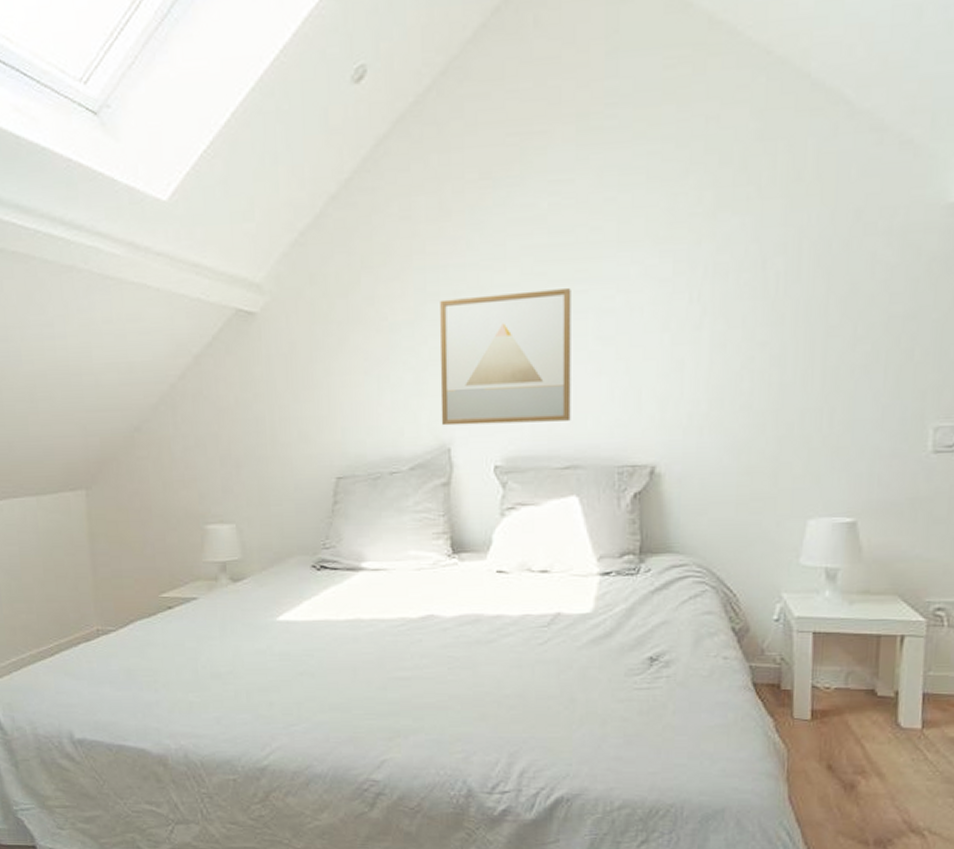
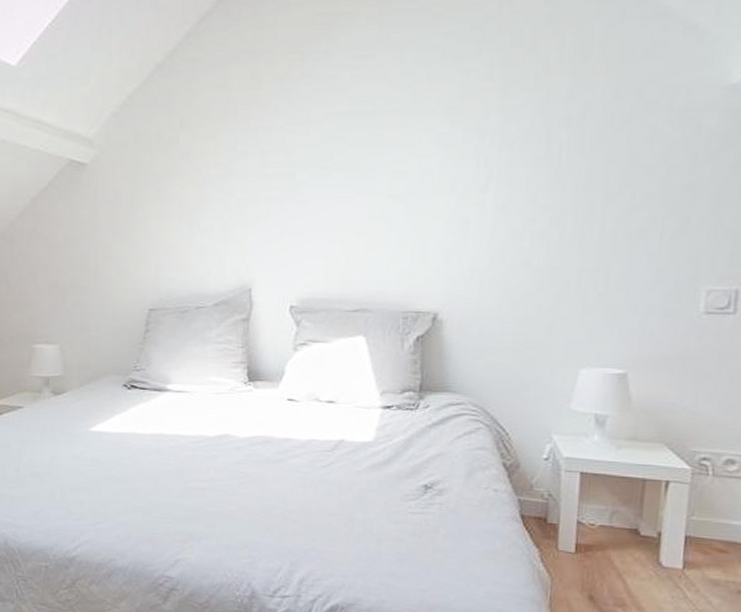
wall art: present [440,288,571,426] -> none [244,152,368,269]

